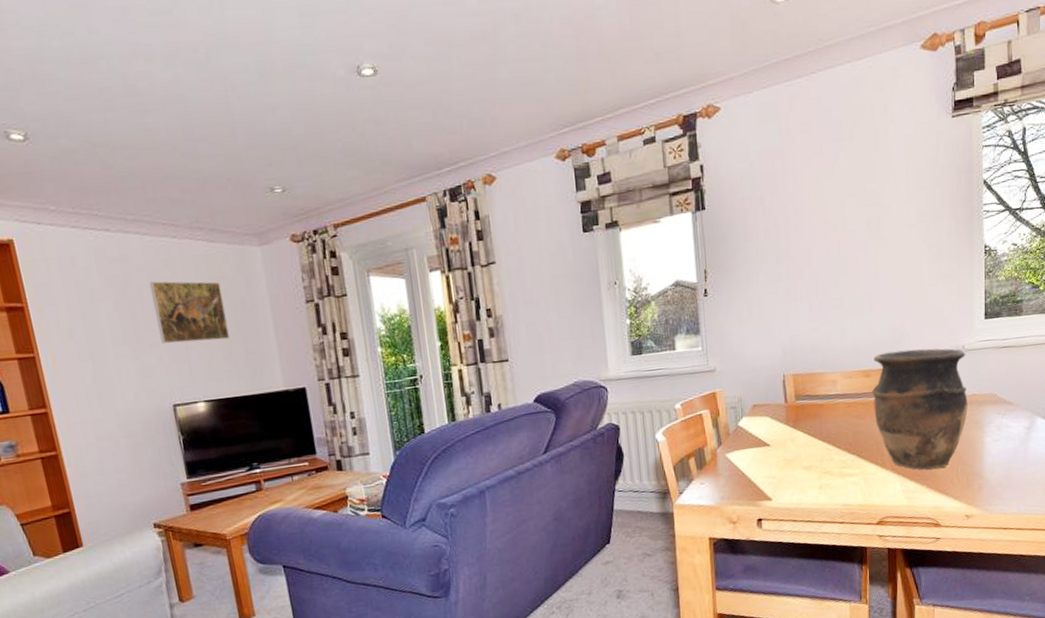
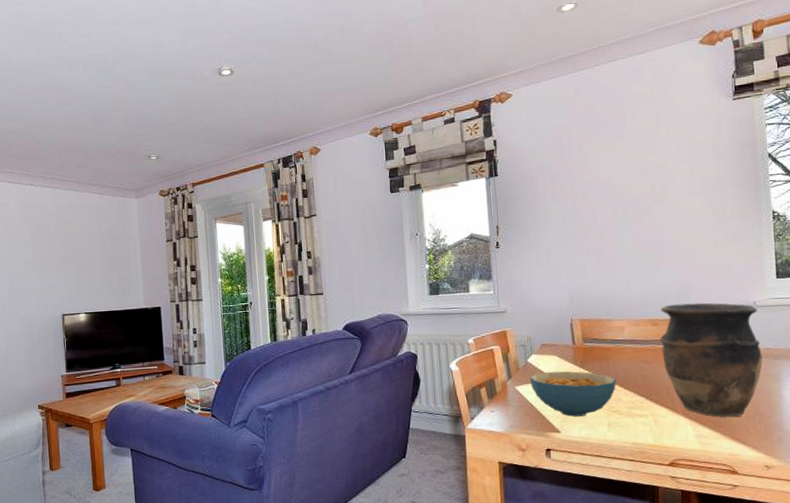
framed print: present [149,281,230,344] -> none [55,222,108,269]
cereal bowl: none [740,432,829,482] -> present [529,371,617,417]

